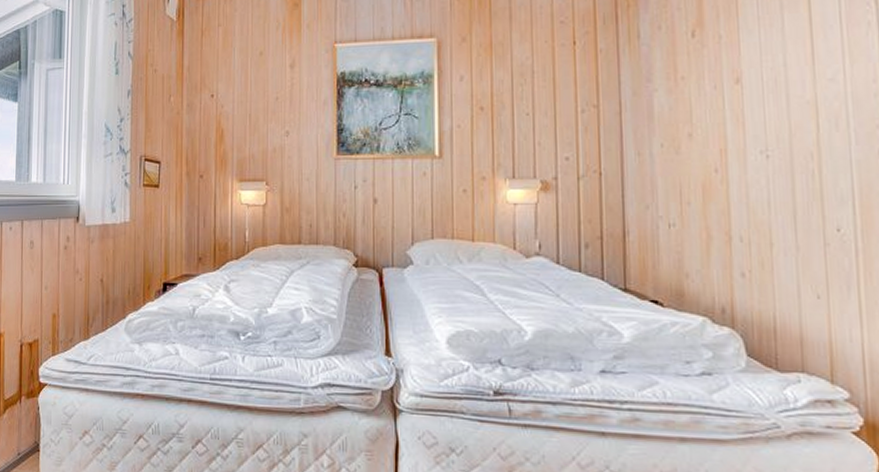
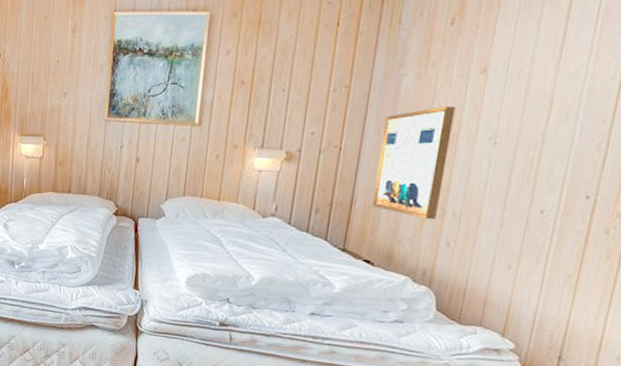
wall art: none [644,121,722,248] -> present [371,106,456,220]

